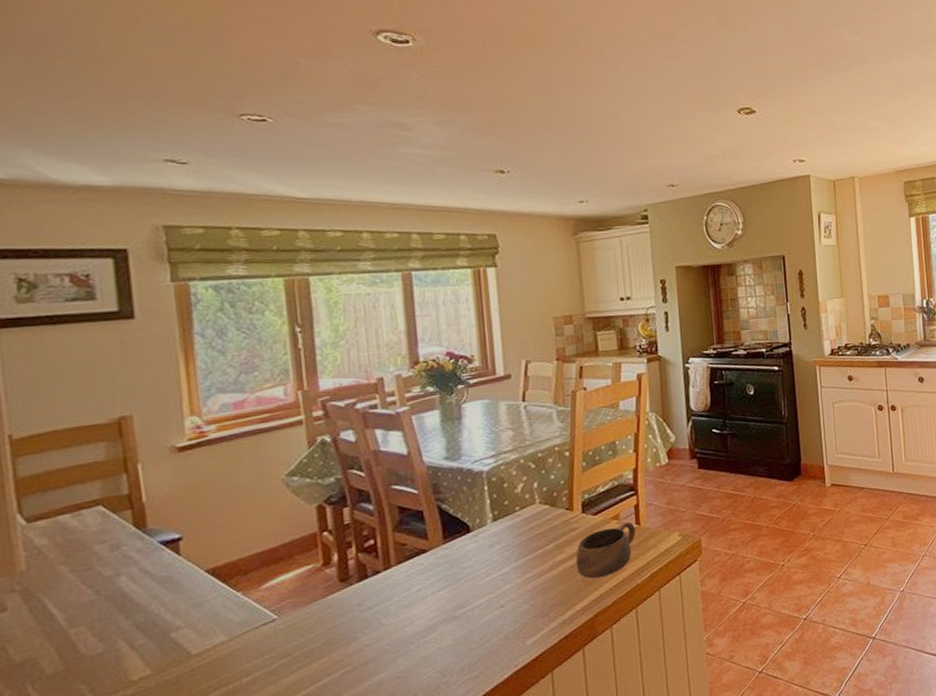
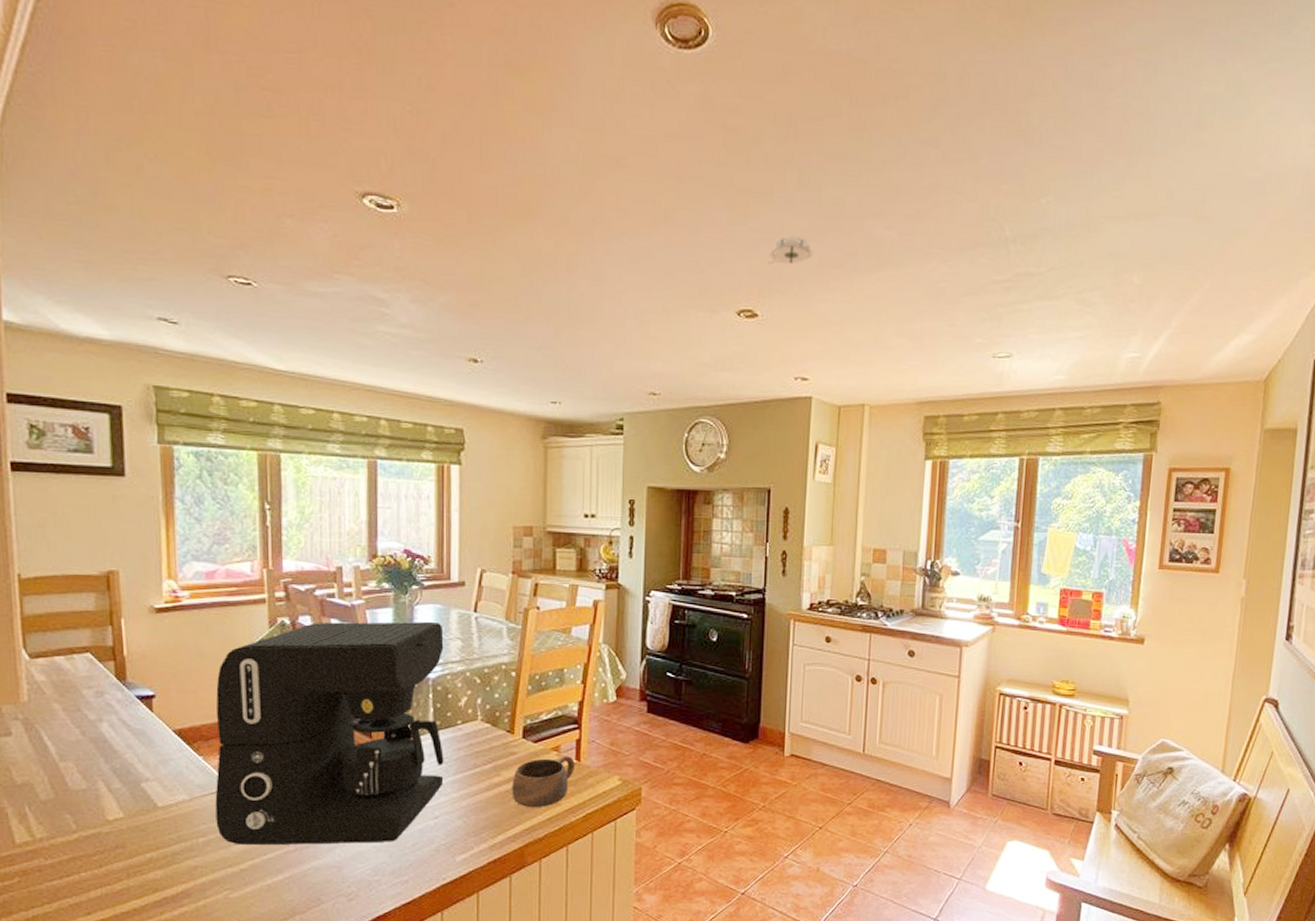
coffee maker: none [252,416,507,677] -> present [215,621,444,846]
smoke detector: none [758,44,796,70] -> present [768,235,813,265]

